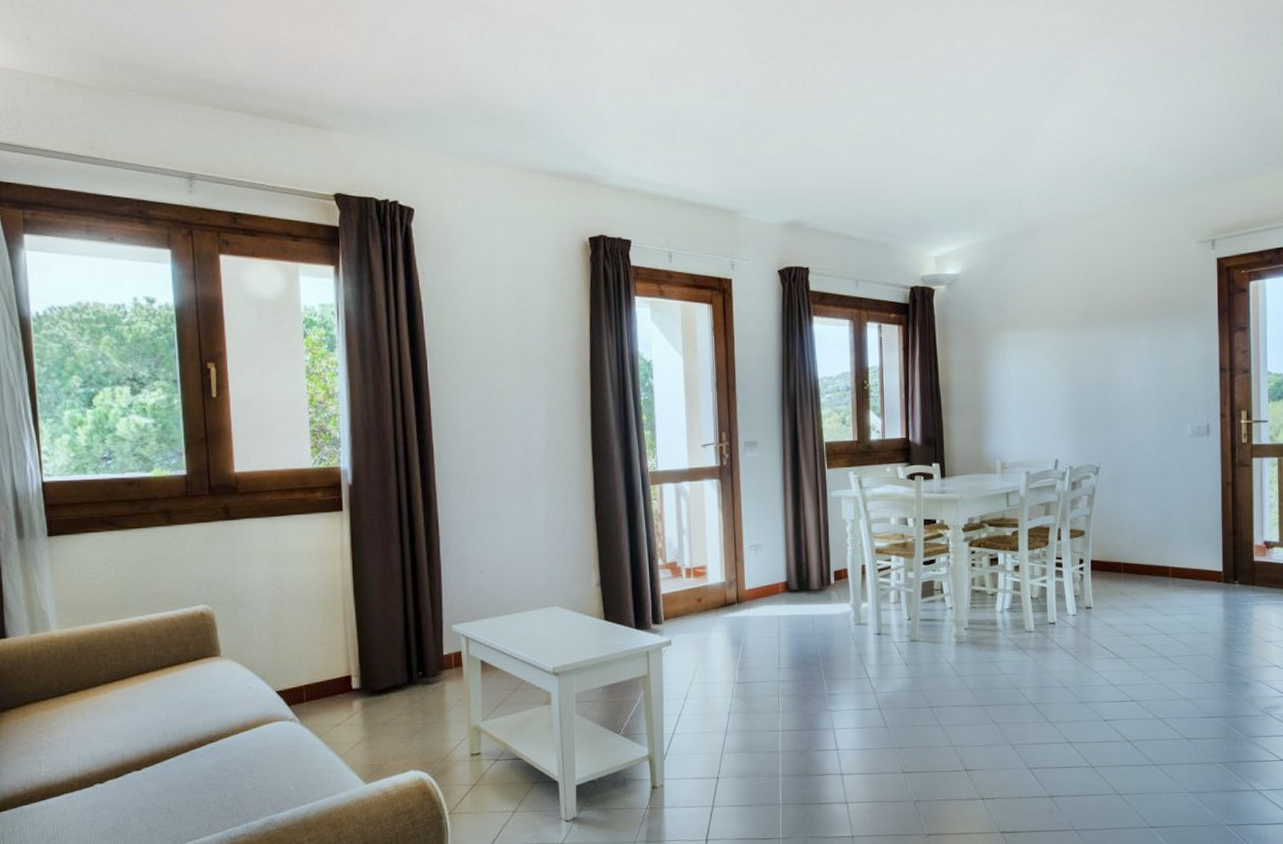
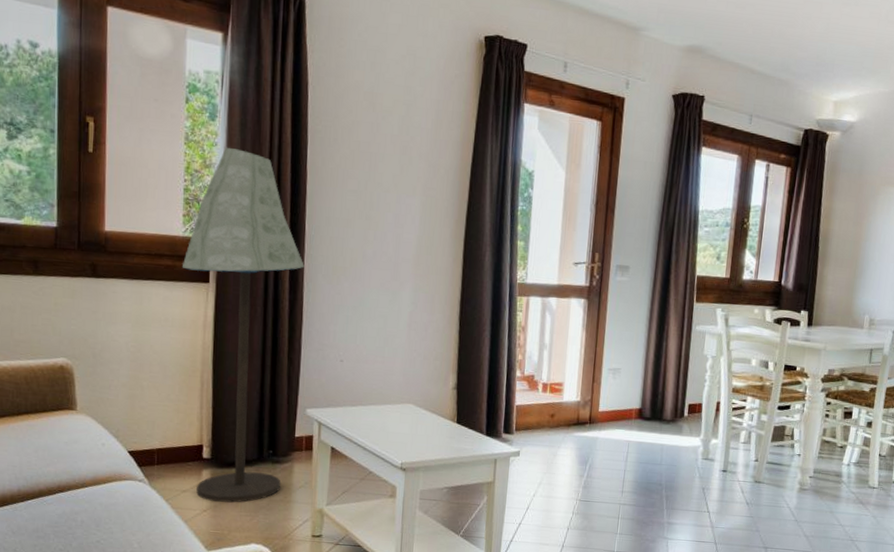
floor lamp: none [315,375,436,732] -> present [183,147,304,503]

